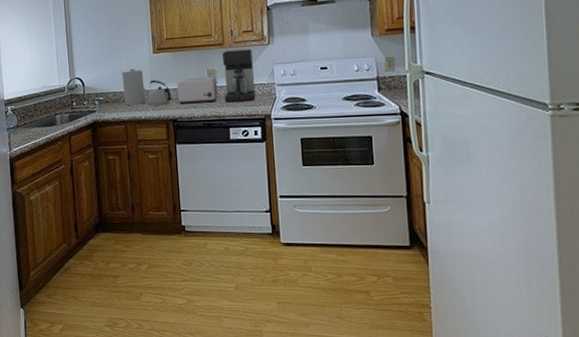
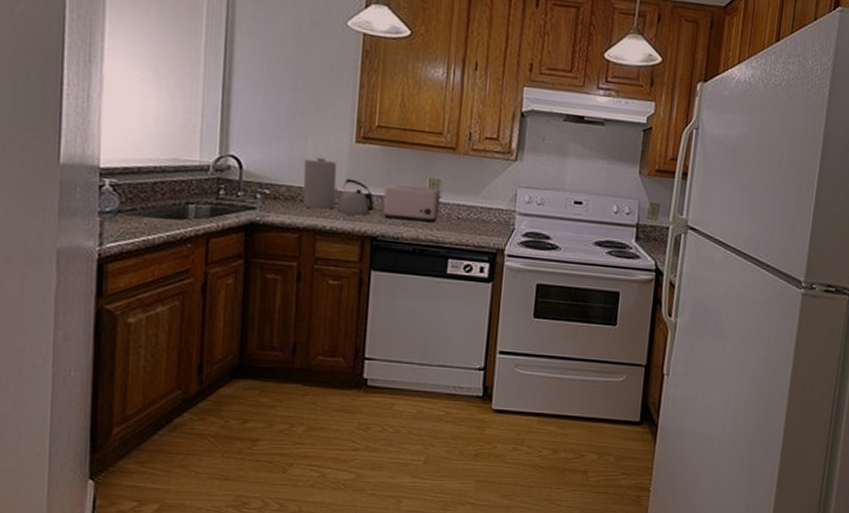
coffee maker: present [223,49,256,103] -> none [447,158,494,229]

